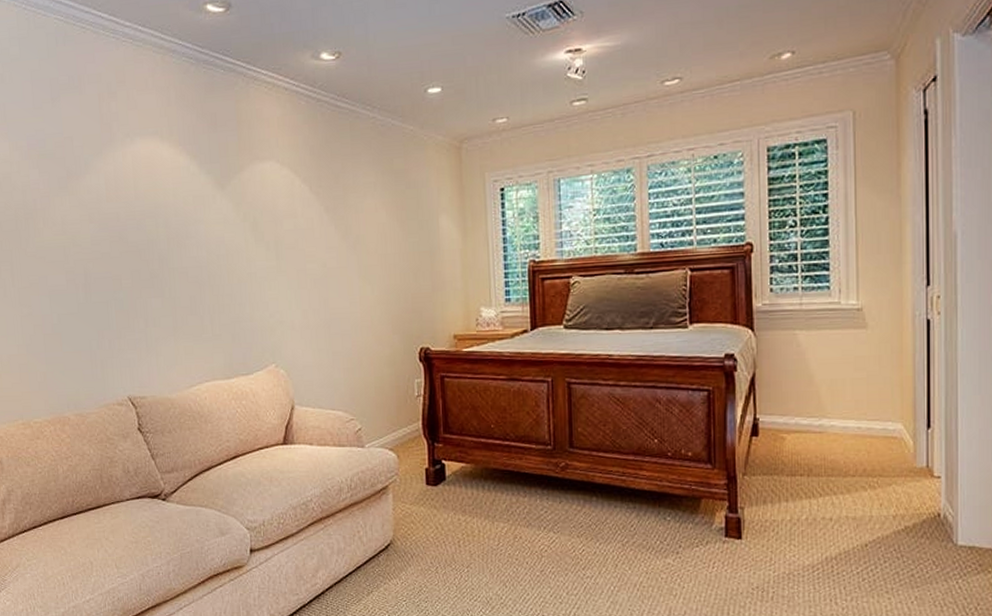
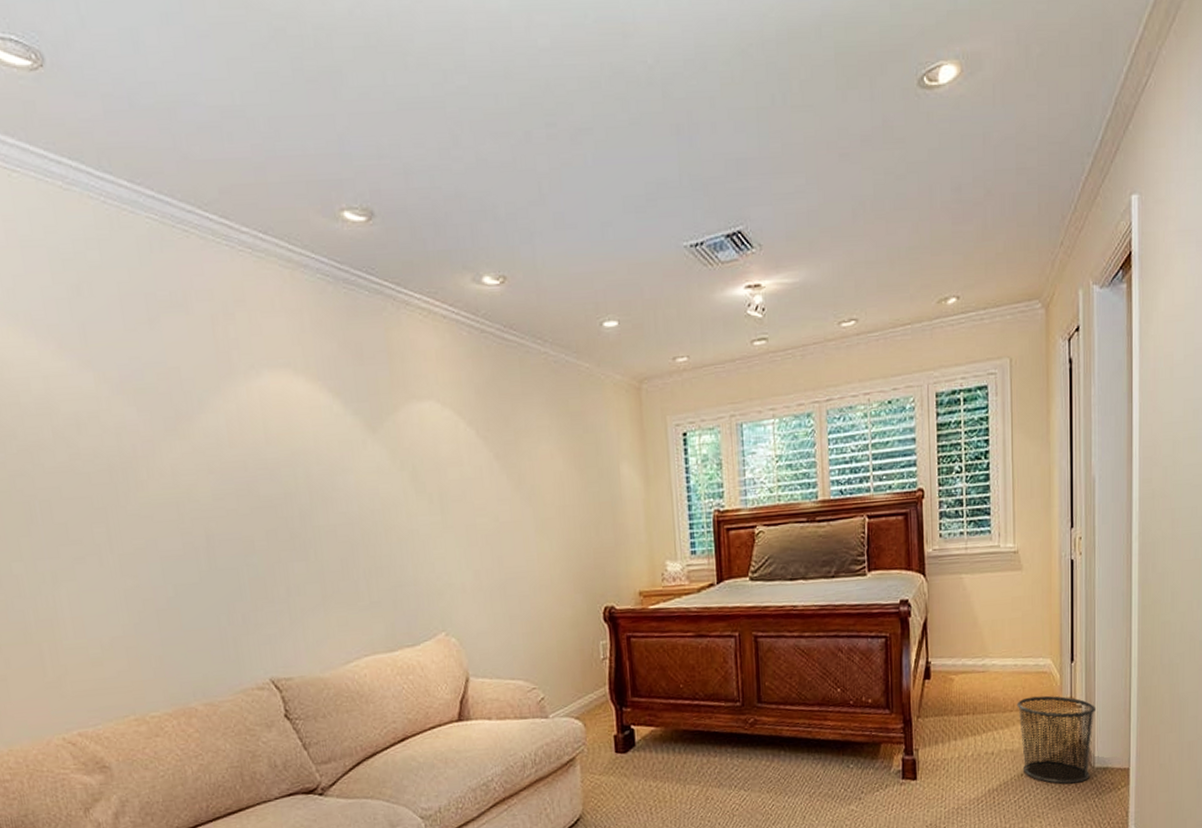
waste bin: none [860,462,958,560] -> present [1017,695,1096,784]

